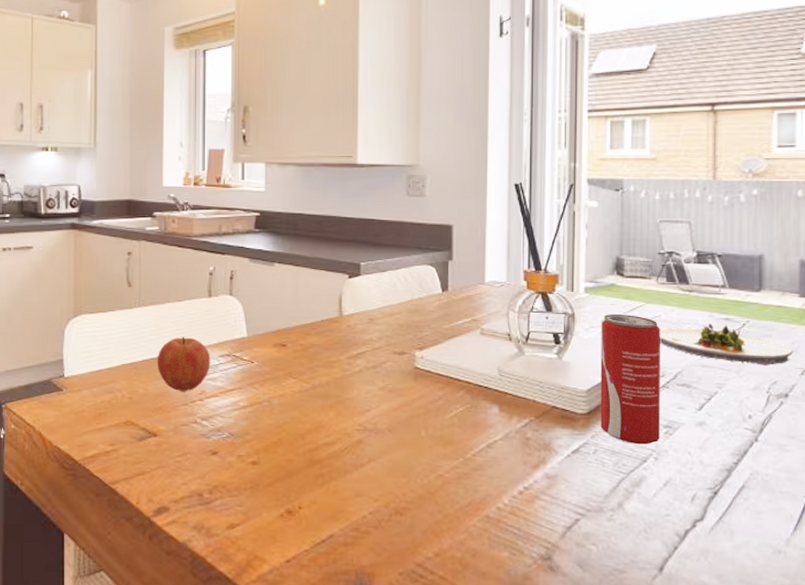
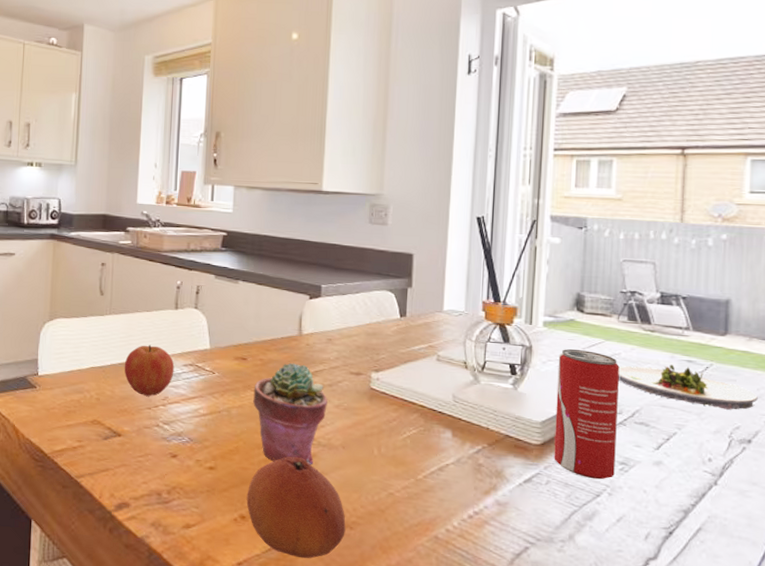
fruit: none [292,445,396,550] -> present [246,457,346,559]
potted succulent: none [295,346,372,452] -> present [253,362,328,465]

